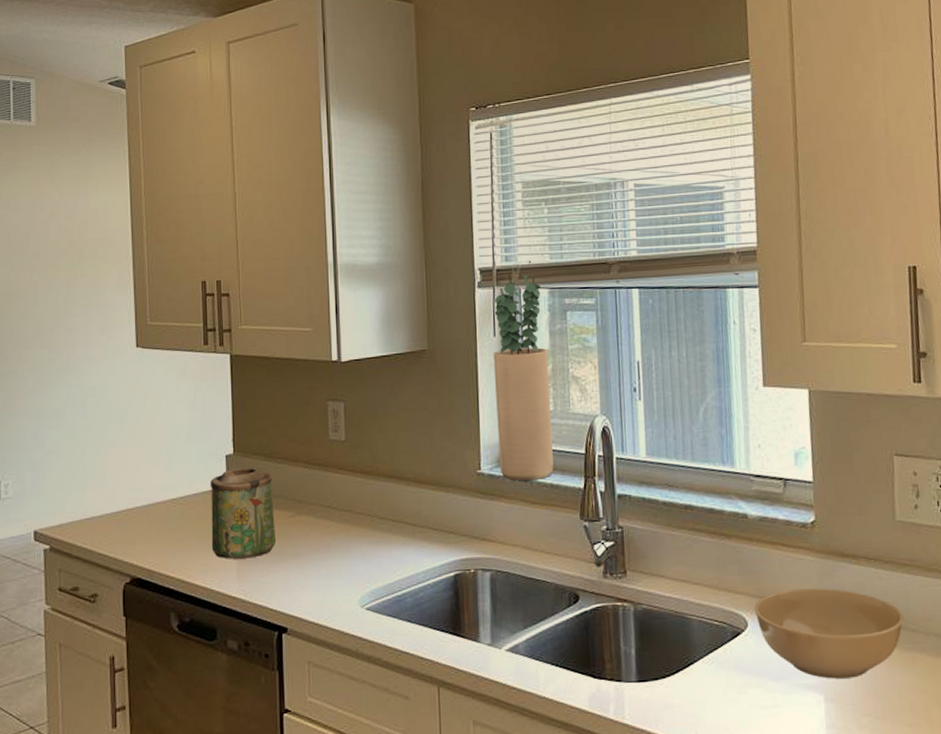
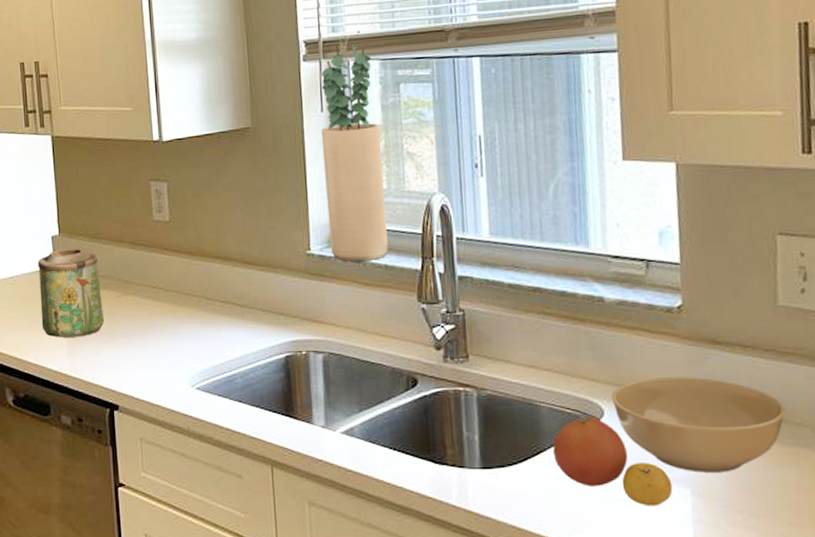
fruit: none [702,628,769,696] -> present [553,416,628,487]
fruit: none [763,671,808,713] -> present [622,463,673,506]

